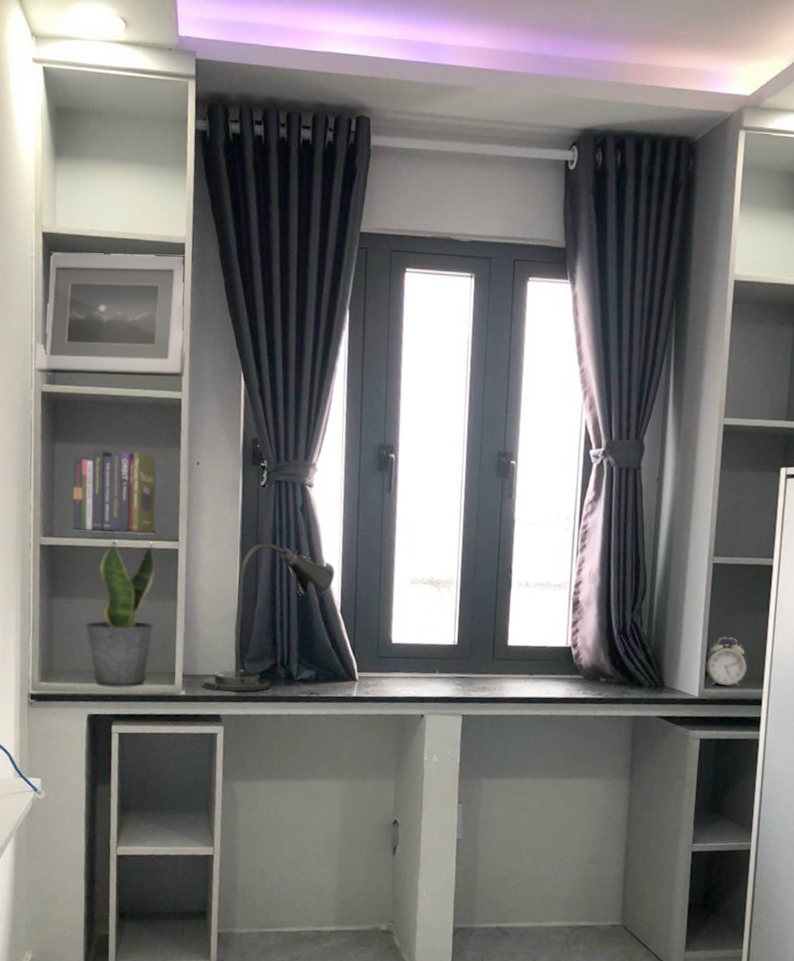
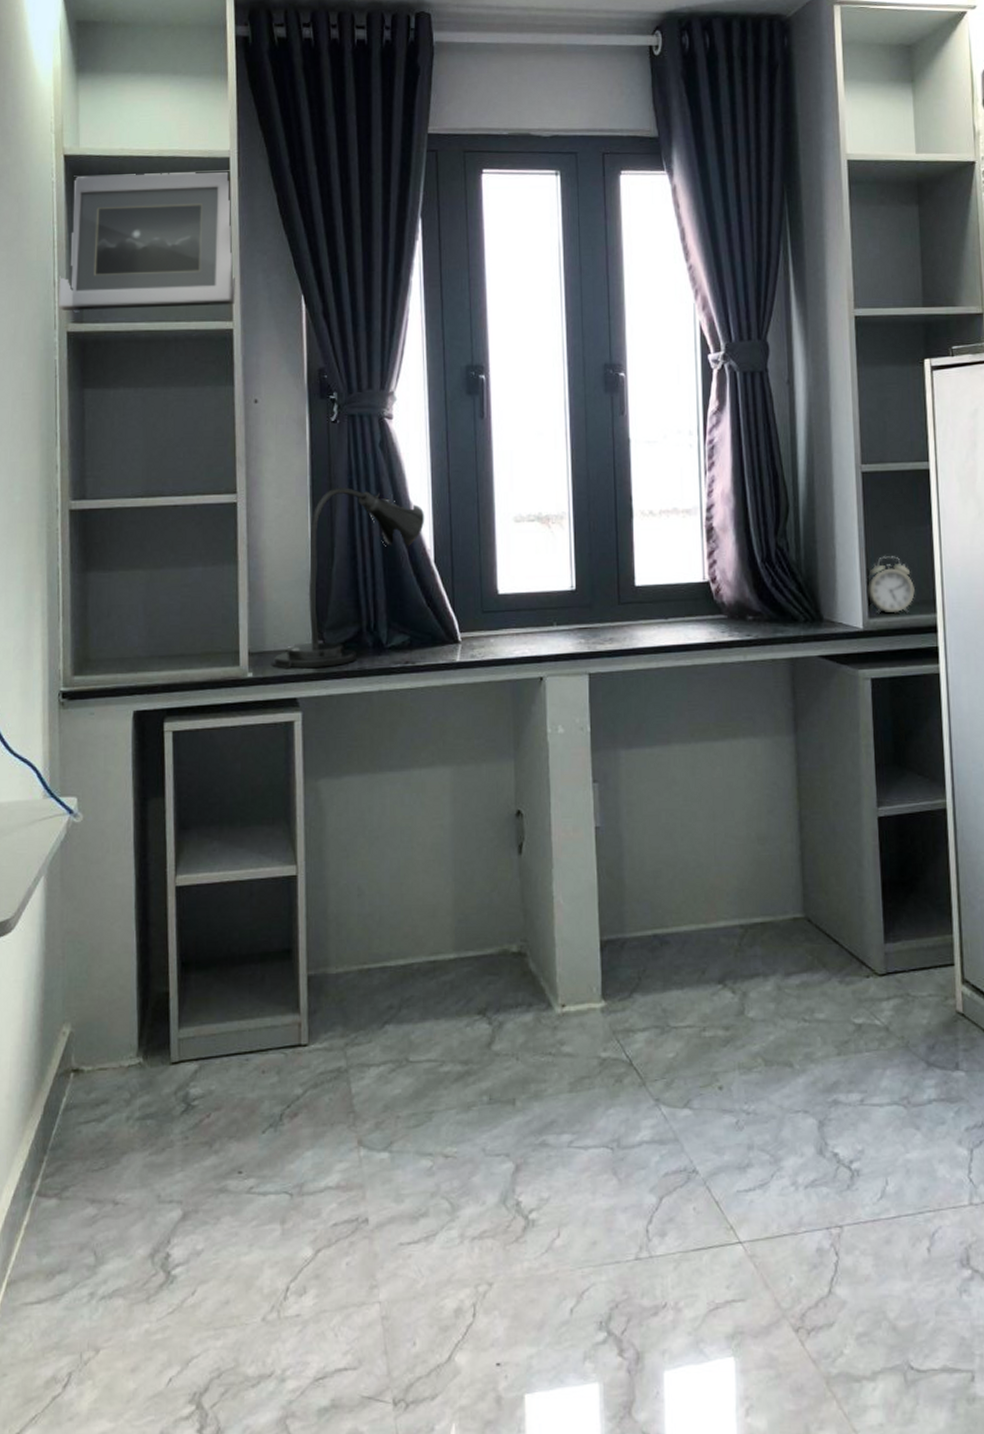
books: present [72,449,156,534] -> none [107,393,207,489]
potted plant: present [85,539,155,689] -> none [127,497,210,677]

